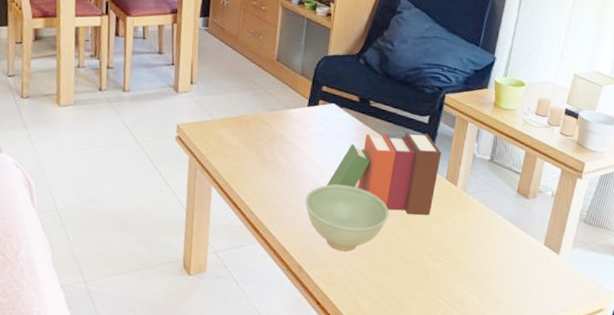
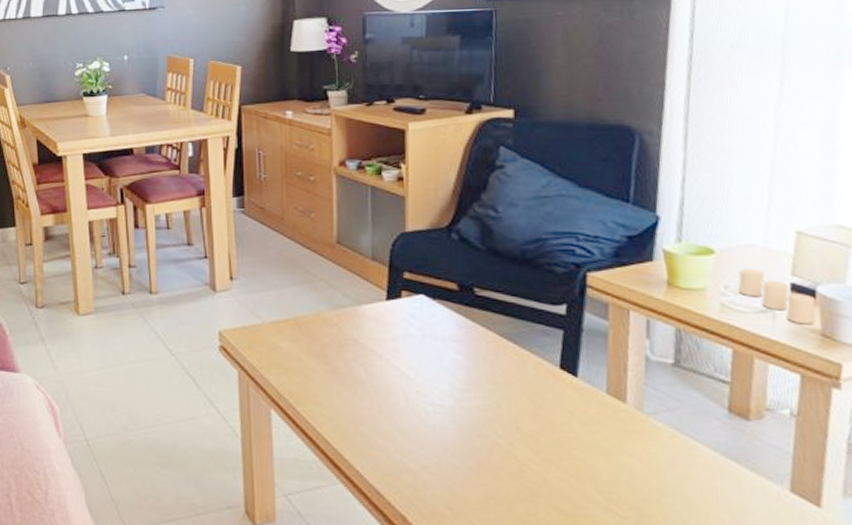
bowl: present [305,184,389,252] -> none [399,404,525,497]
books: present [327,132,442,215] -> none [427,328,594,446]

